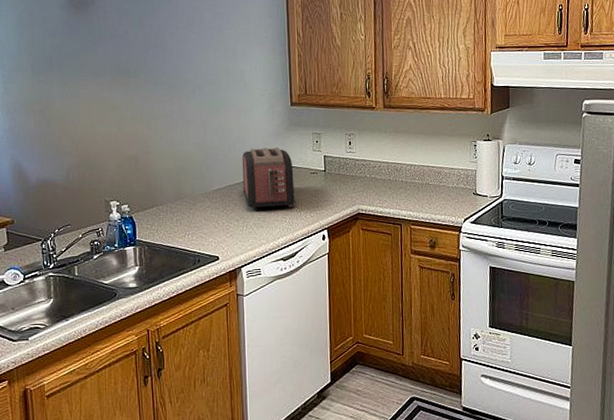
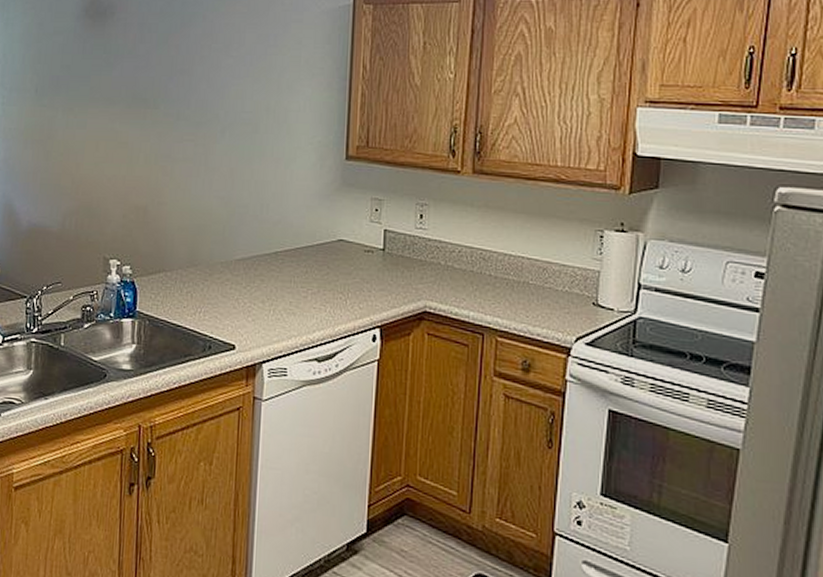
toaster: present [242,147,295,210] -> none [273,210,342,293]

